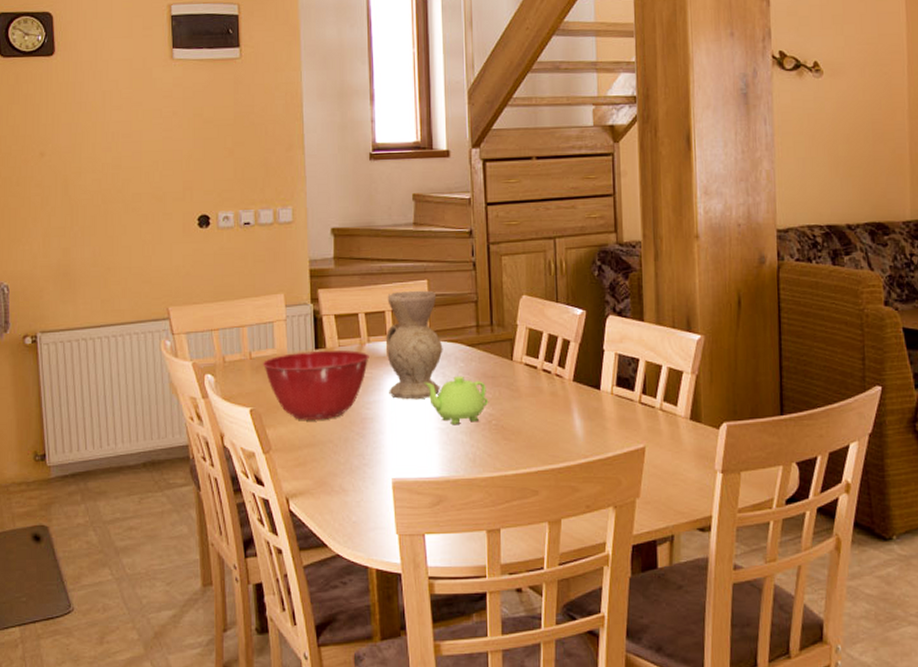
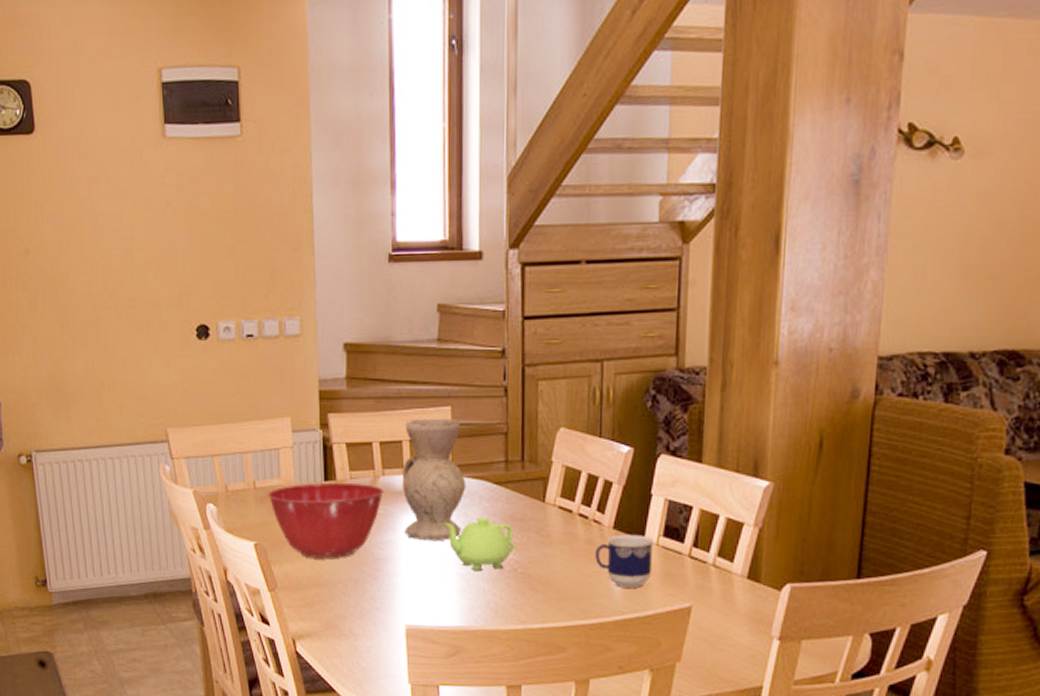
cup: none [559,385,609,433] -> present [595,534,654,588]

